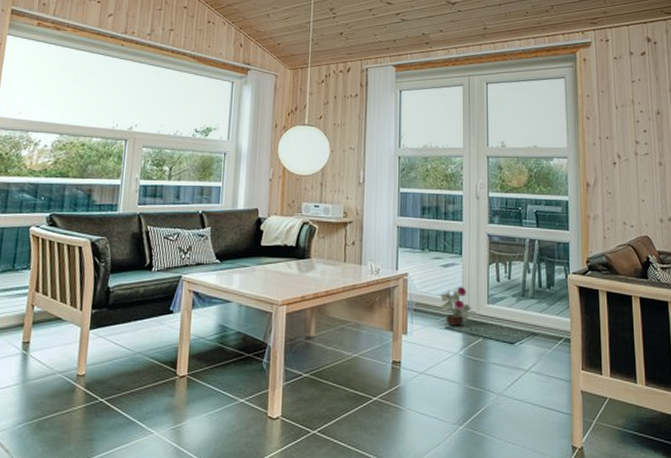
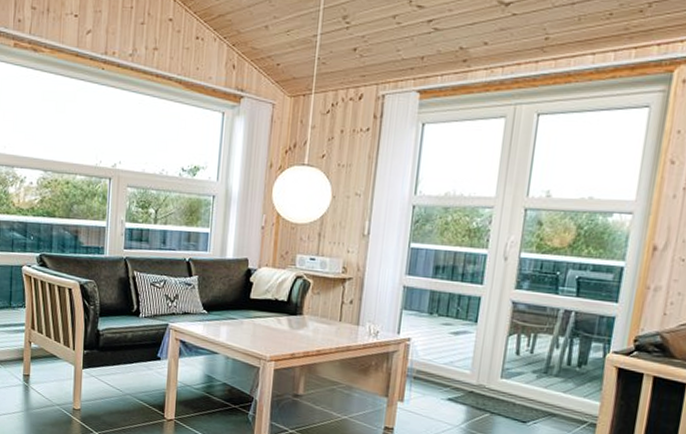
decorative plant: present [441,286,472,325] -> none [445,356,482,398]

